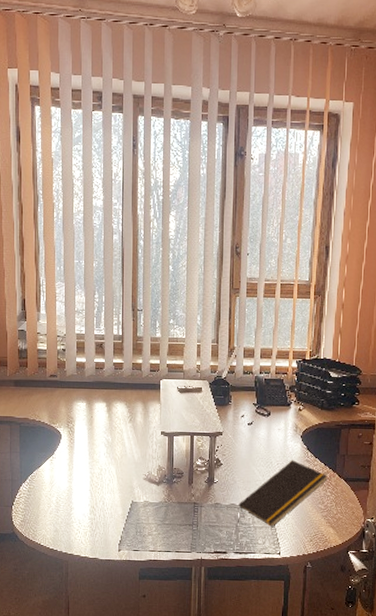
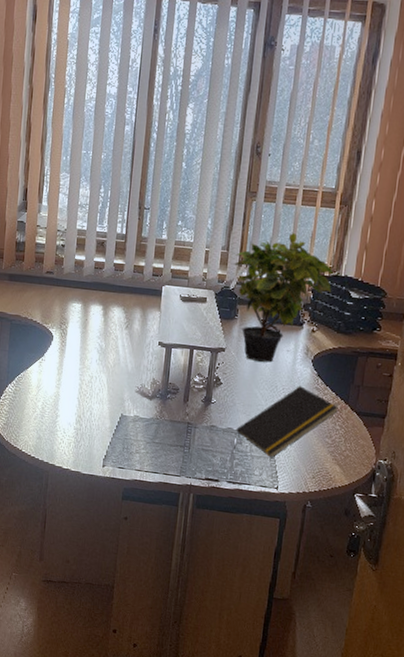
potted plant: none [224,322,314,442] -> present [234,232,333,363]

